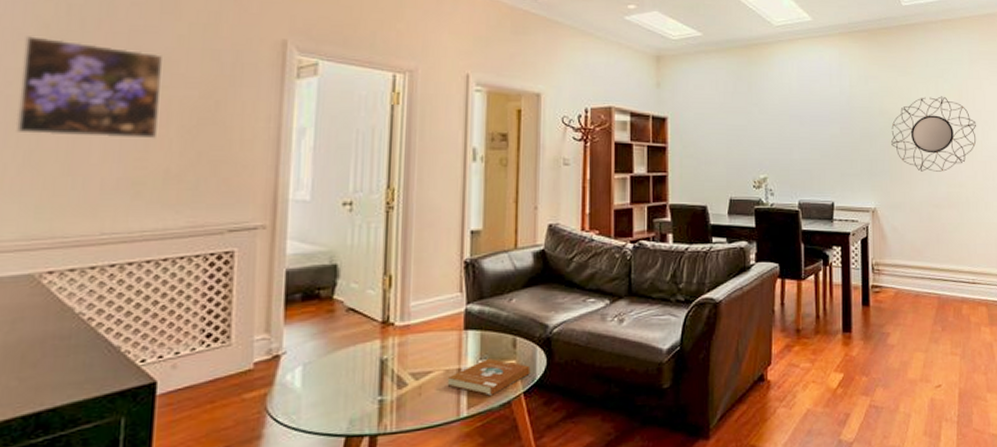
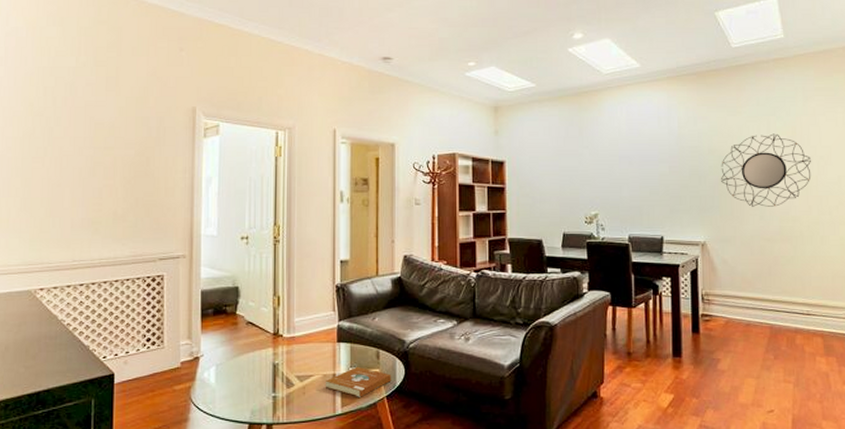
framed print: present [15,36,164,139] -> none [14,113,110,188]

